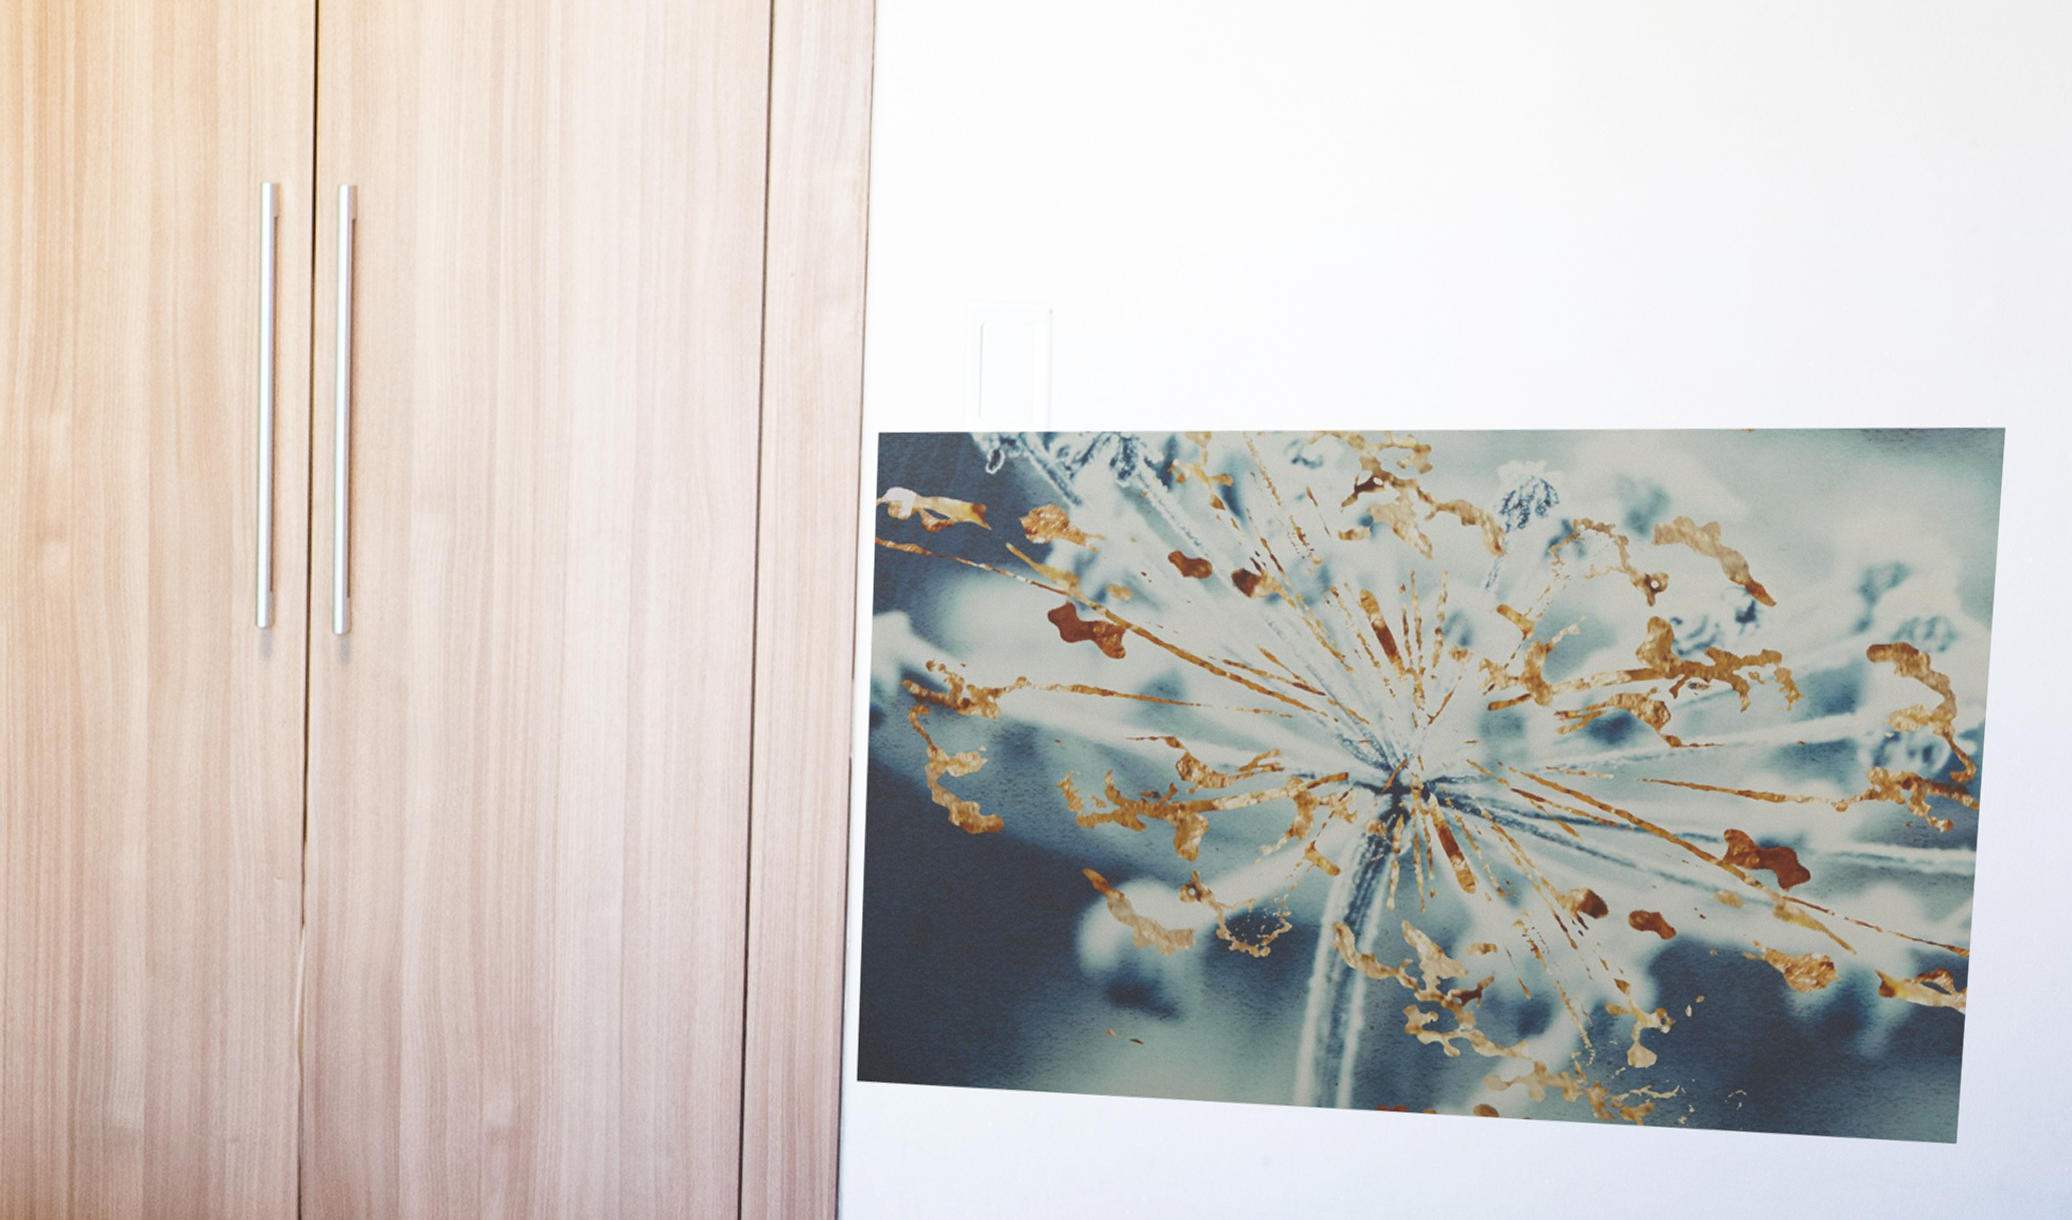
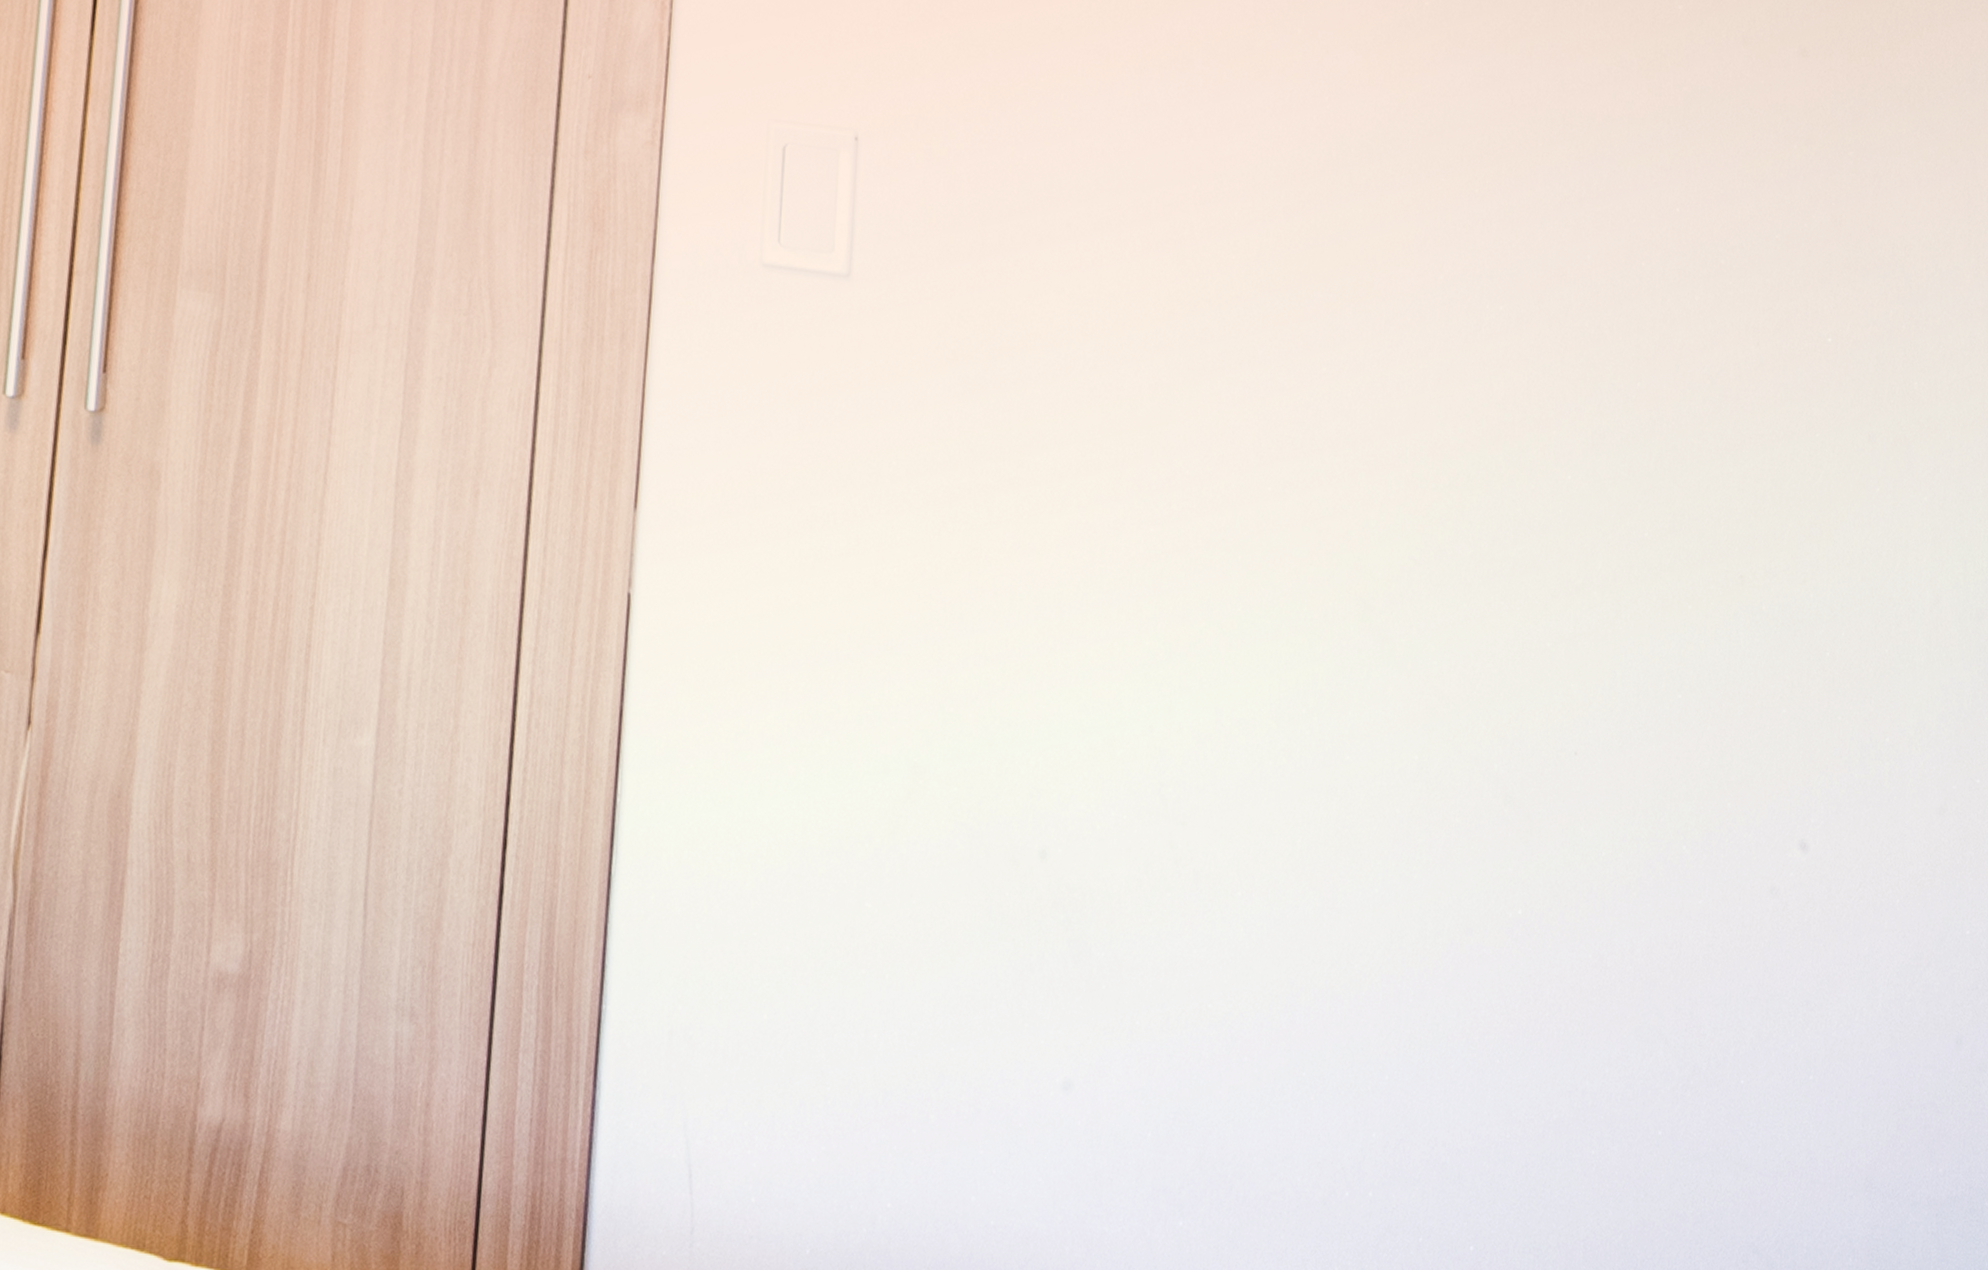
wall art: present [856,426,2006,1145] -> none [621,247,1848,1131]

